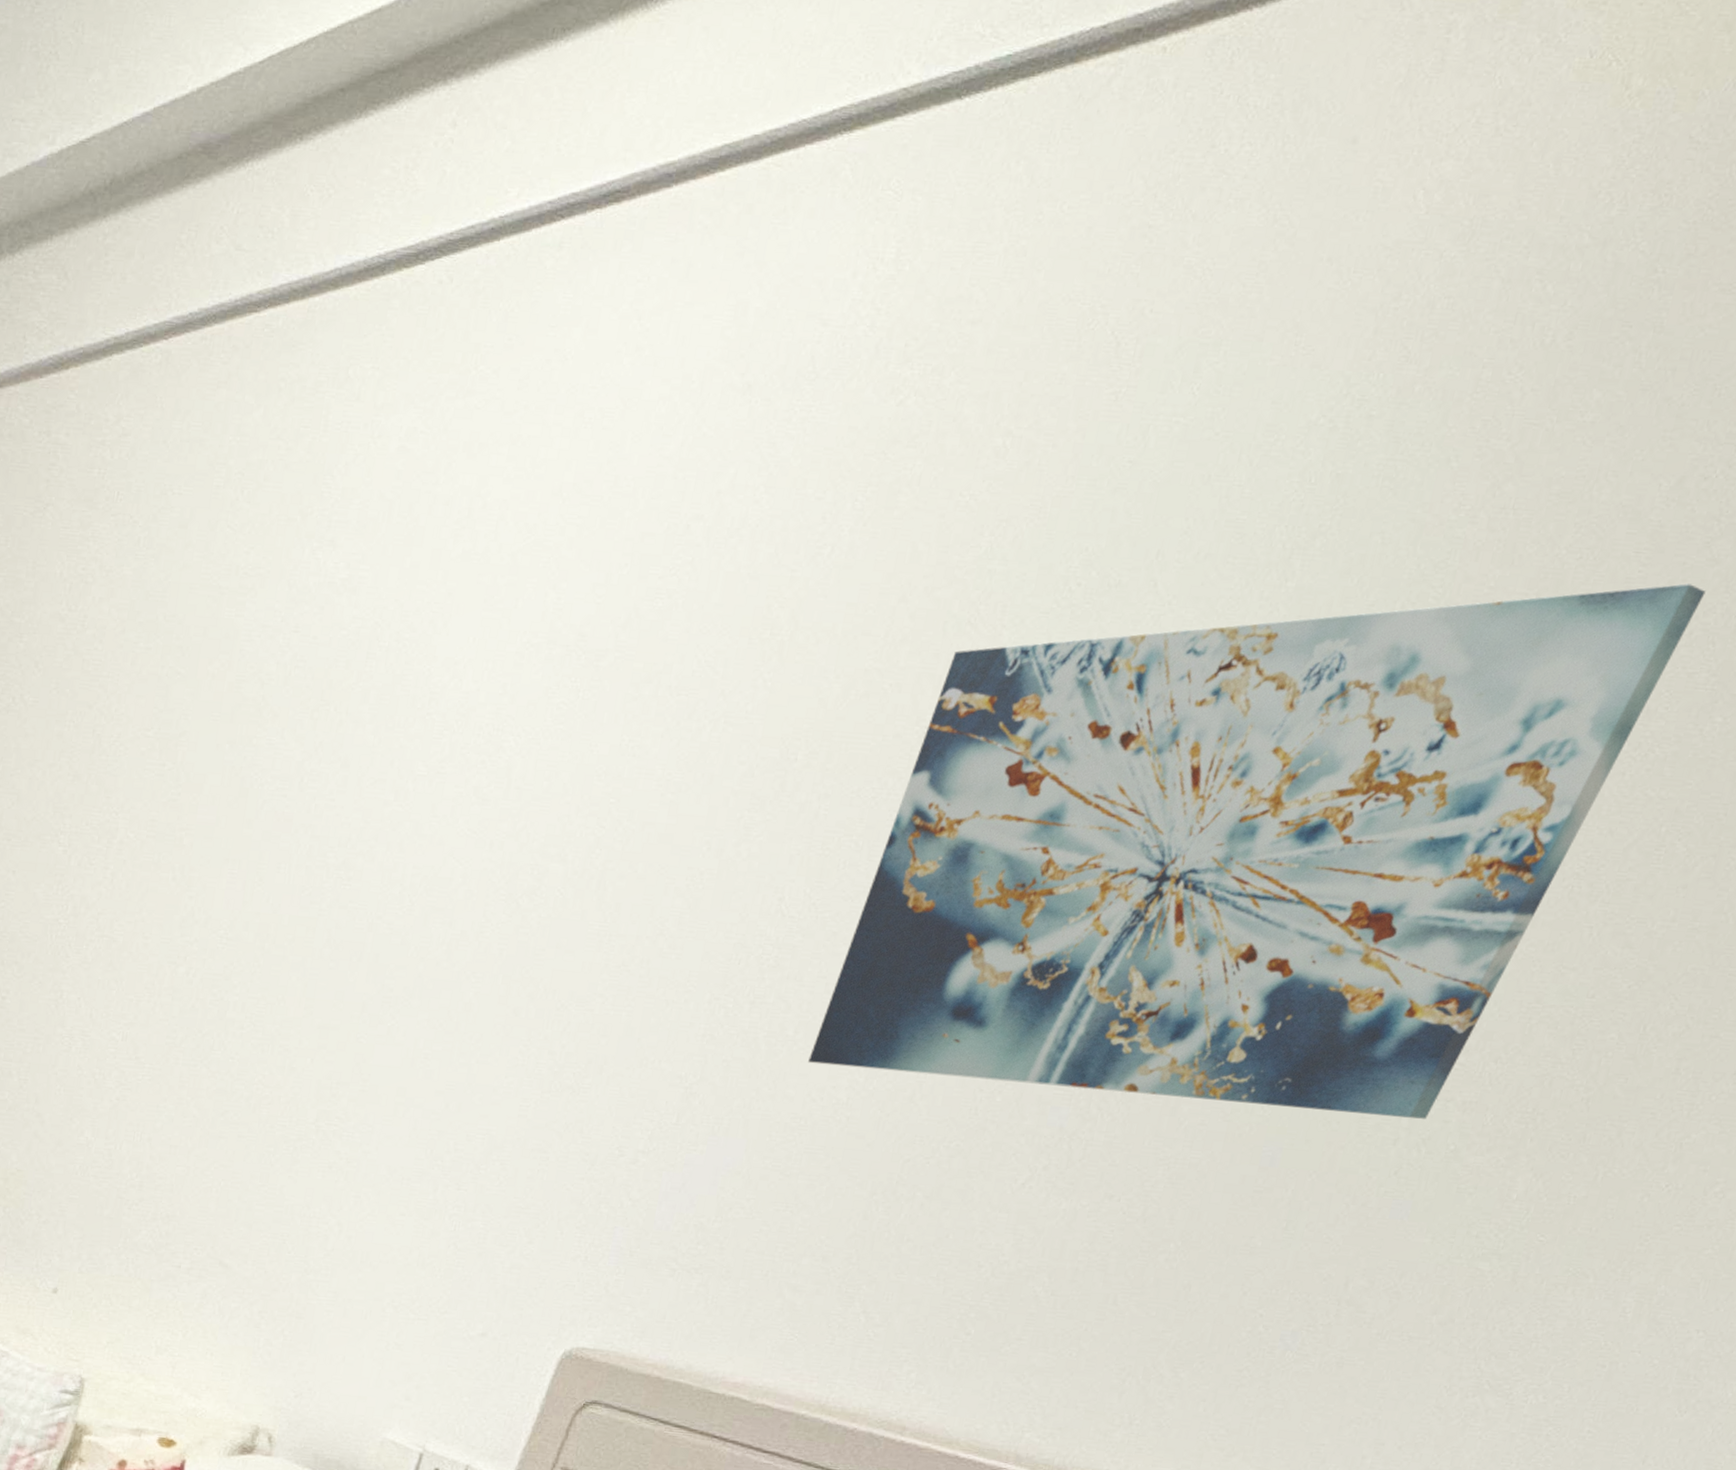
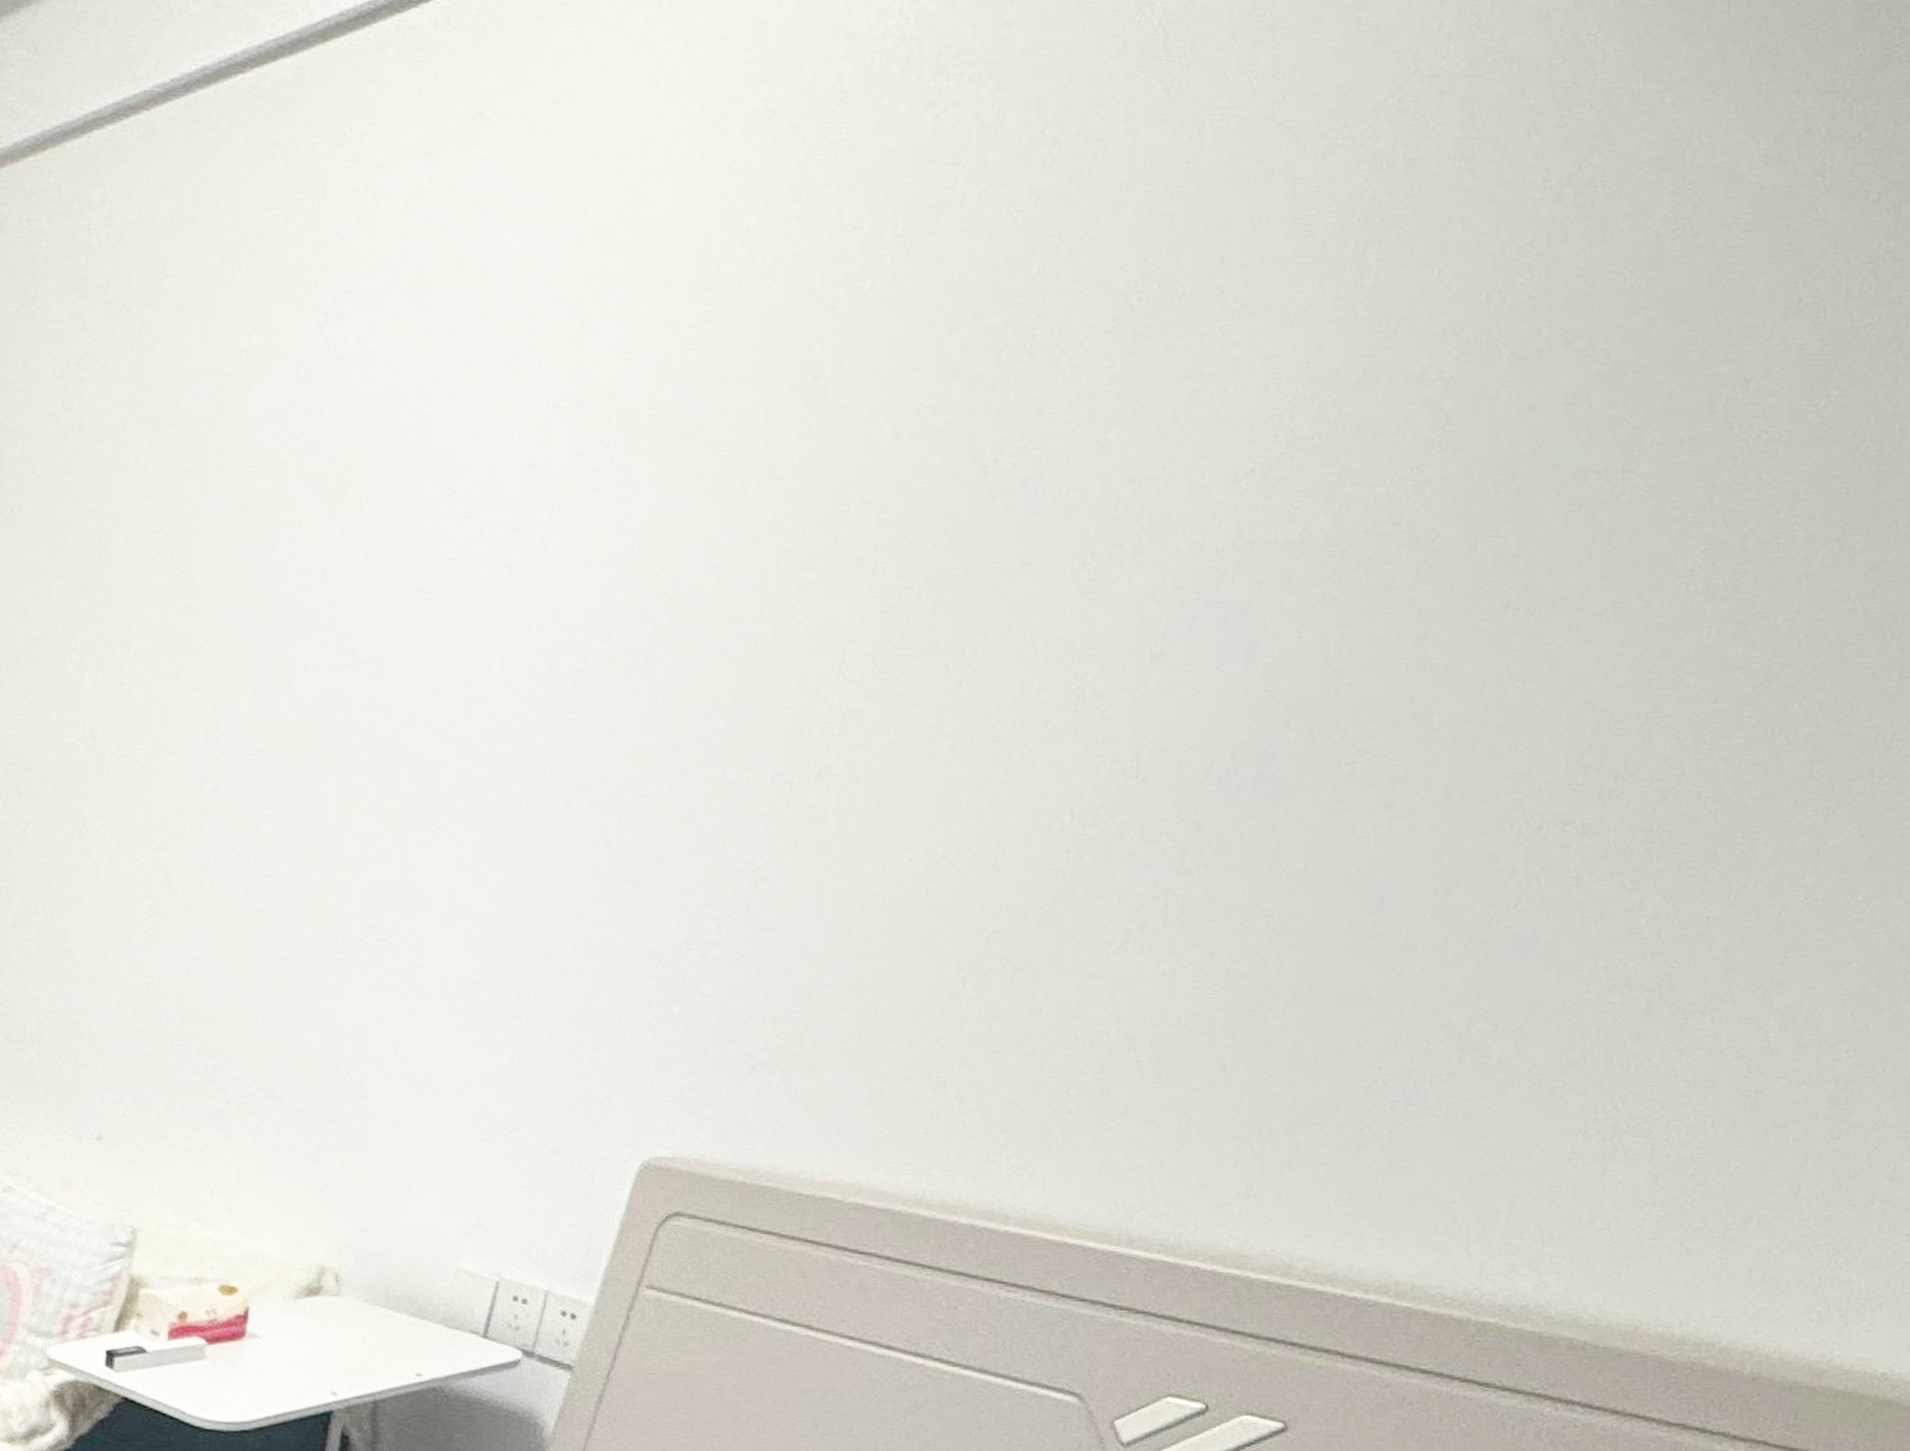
wall art: present [808,583,1706,1119] -> none [881,248,1813,846]

